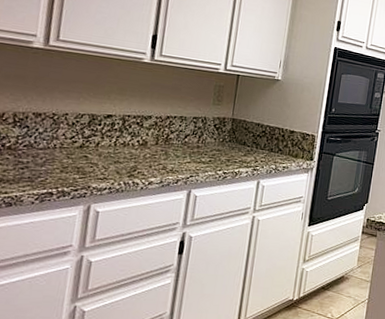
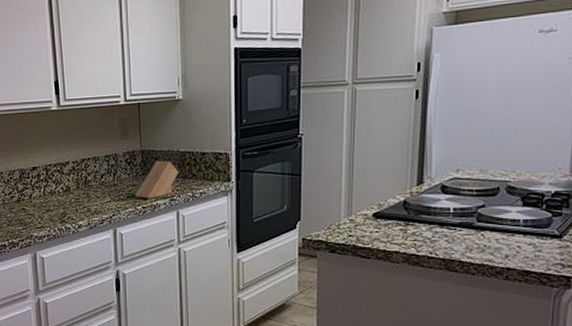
knife block: none [218,122,270,166] -> present [135,148,180,199]

